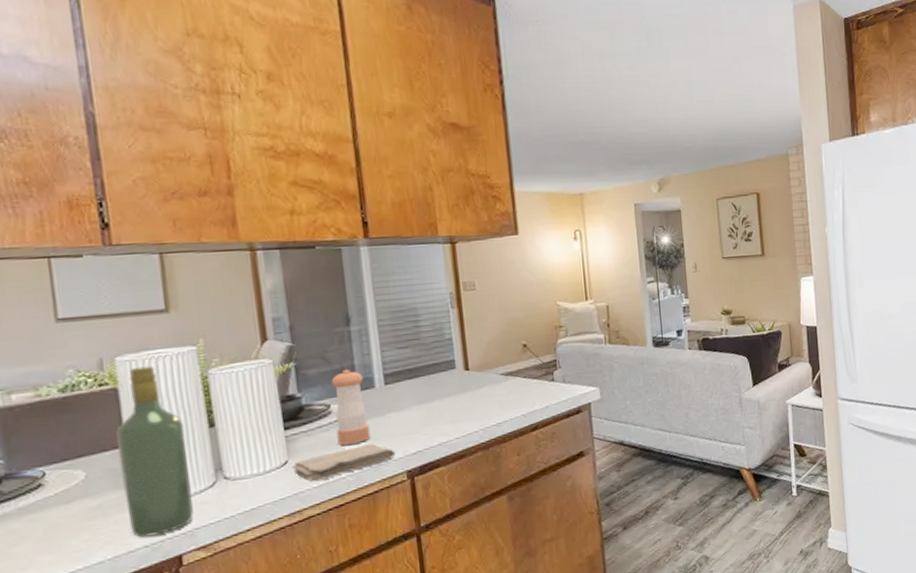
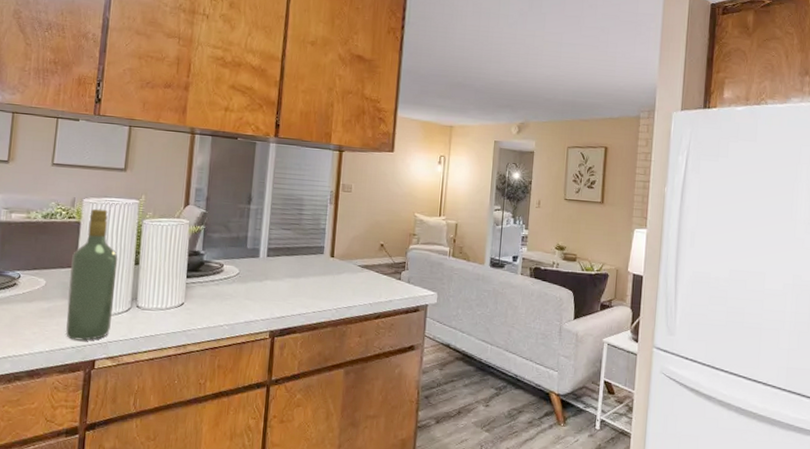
washcloth: present [292,444,395,482] -> none [186,302,264,324]
pepper shaker: present [331,369,371,445] -> none [223,238,252,300]

